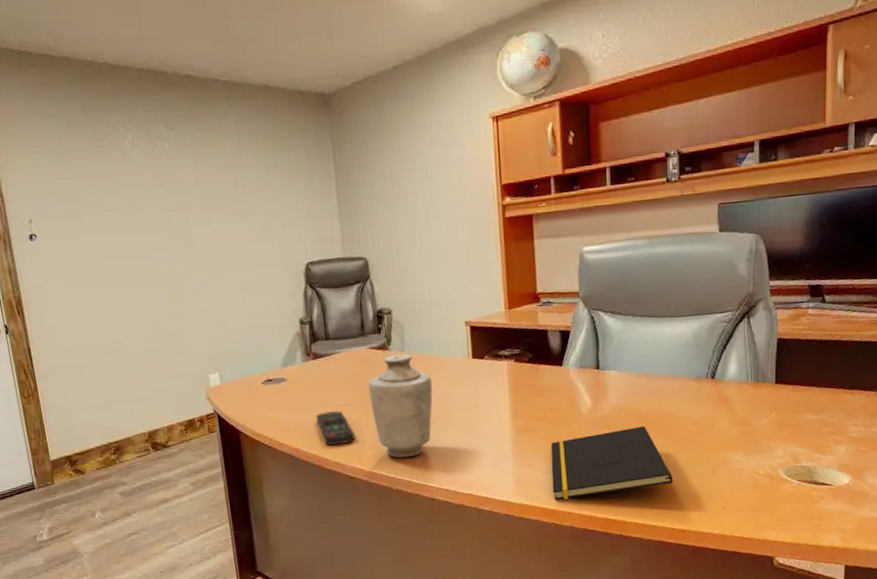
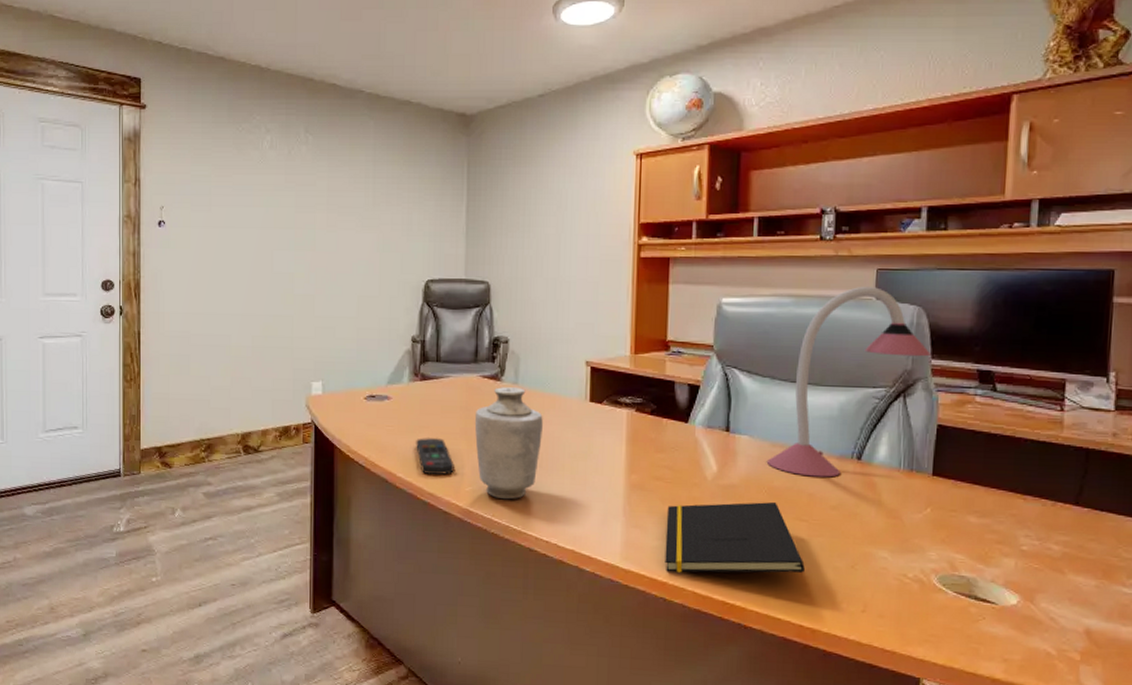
desk lamp: none [633,221,768,400] -> present [766,287,931,478]

